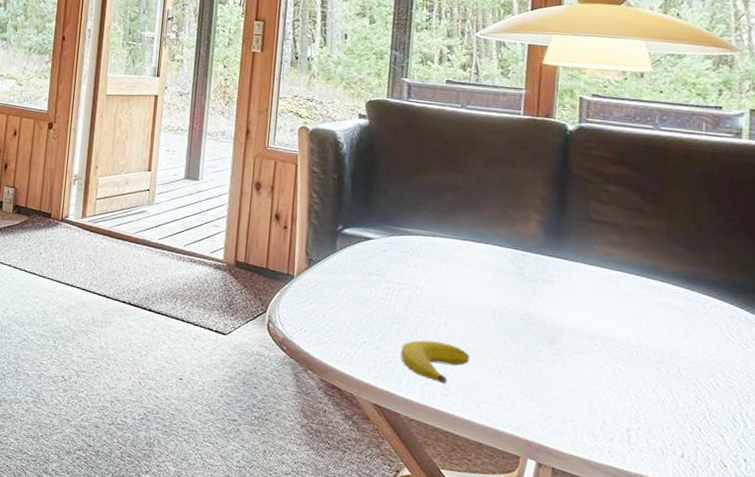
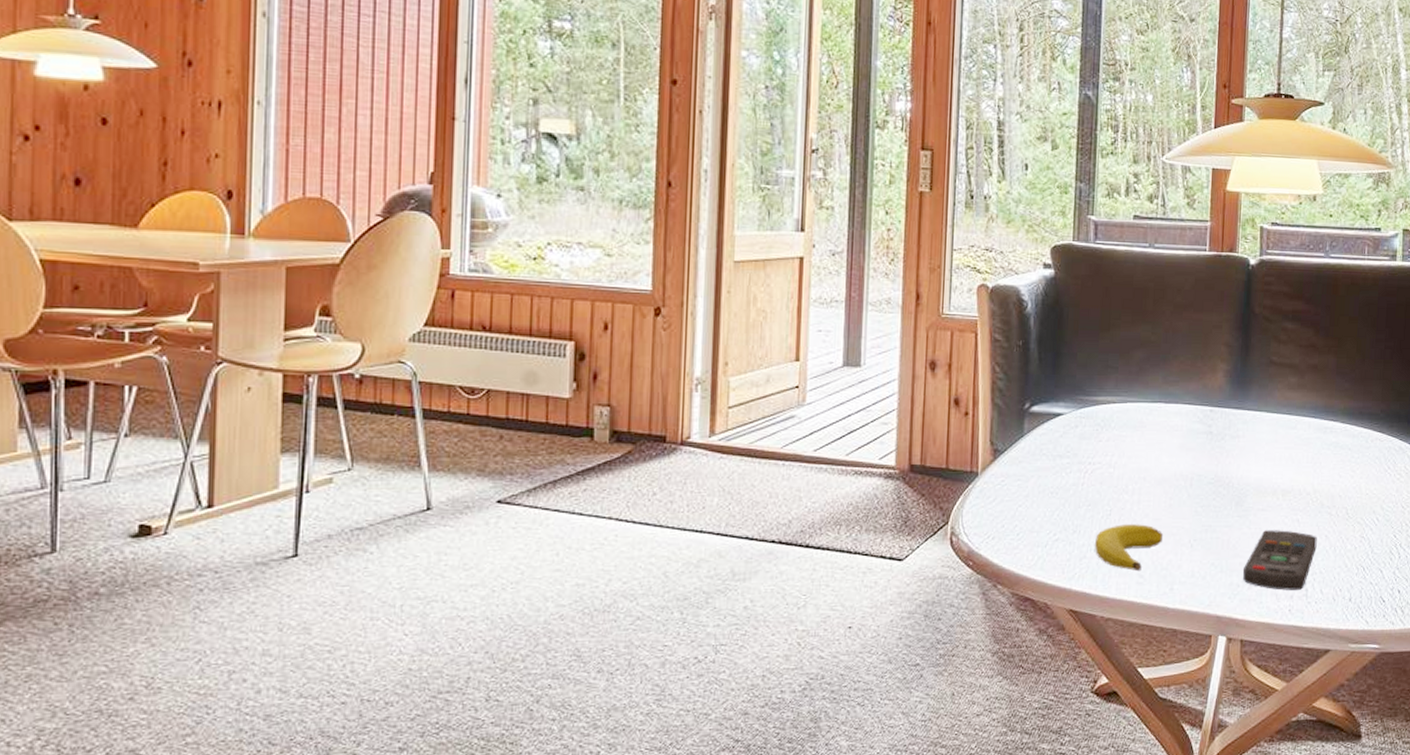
remote control: none [556,371,643,435] -> present [1243,530,1317,590]

